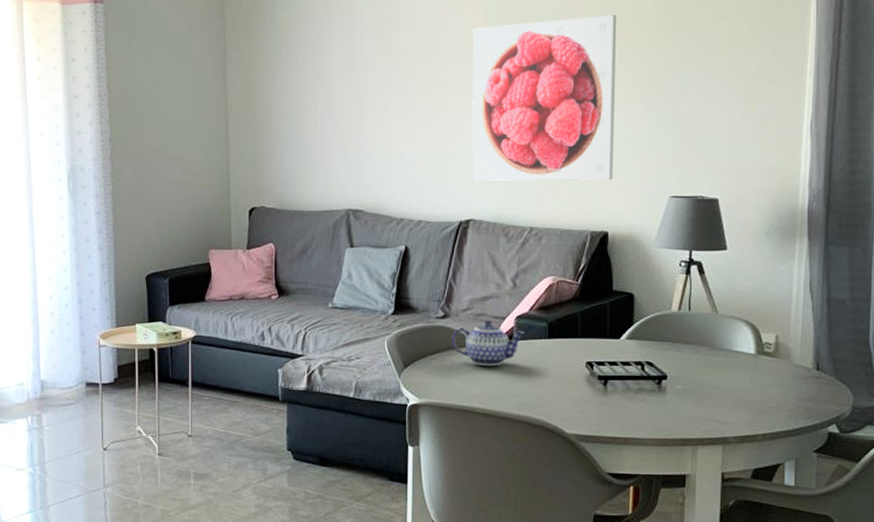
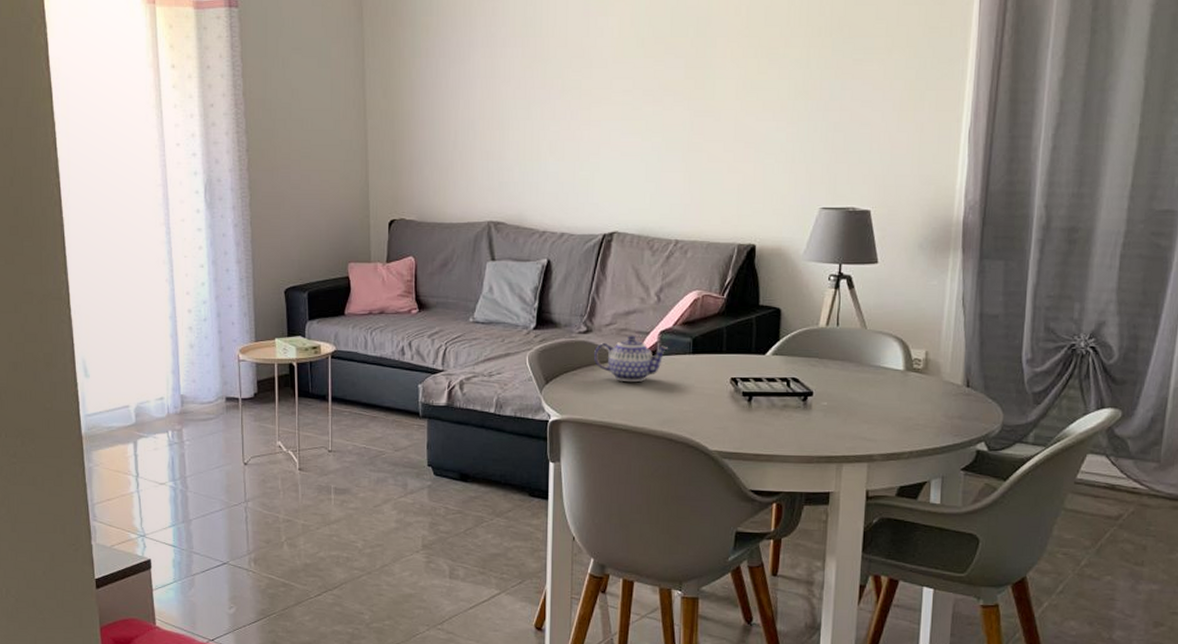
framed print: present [472,14,616,181] -> none [617,16,769,192]

